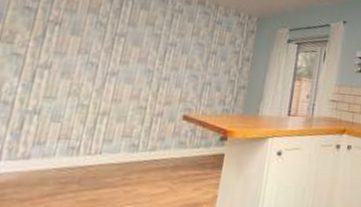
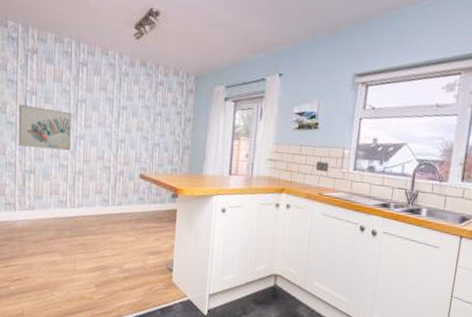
wall art: none [22,34,105,89] -> present [18,104,72,151]

